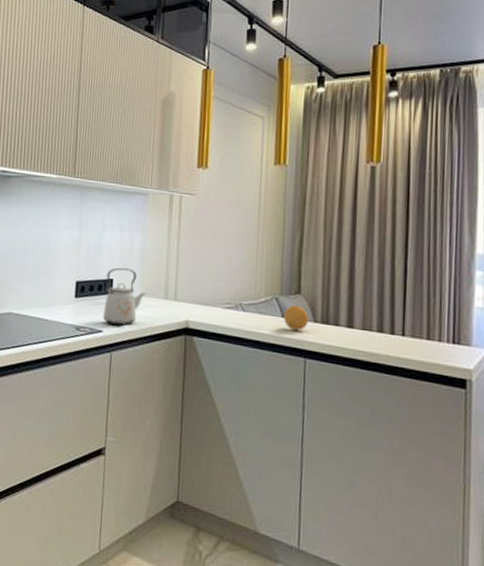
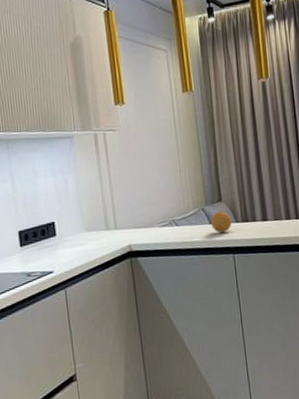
kettle: present [103,267,146,326] -> none [47,209,88,264]

